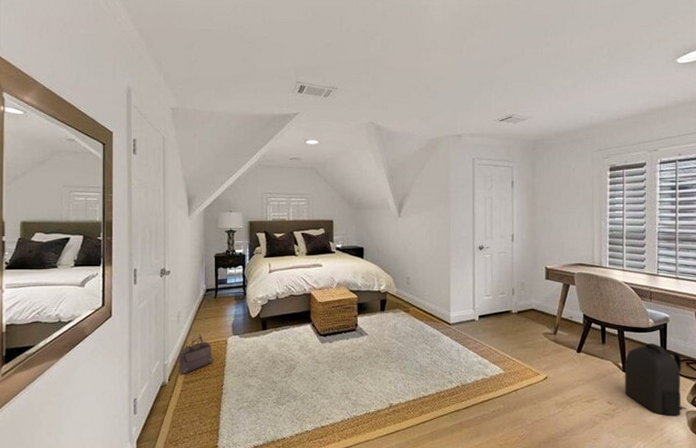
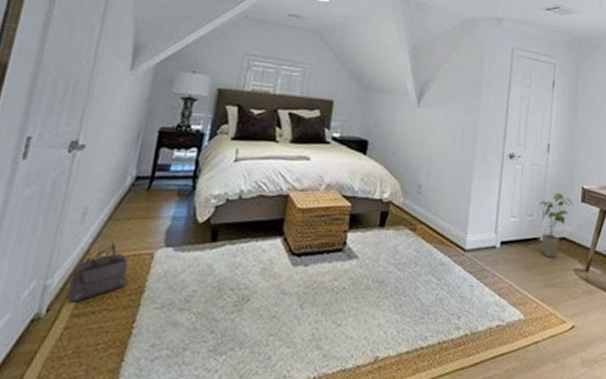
house plant: none [508,273,538,326] -> present [538,192,573,258]

